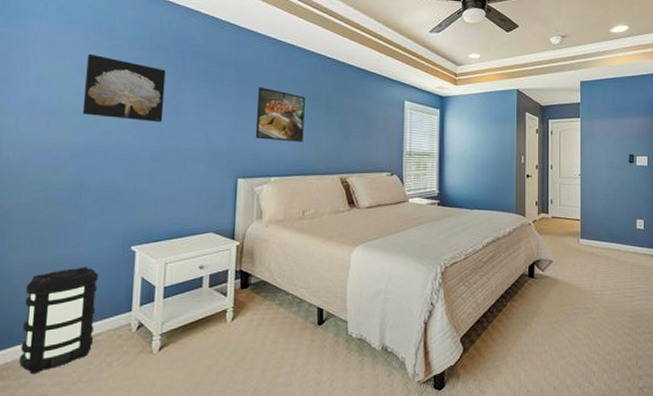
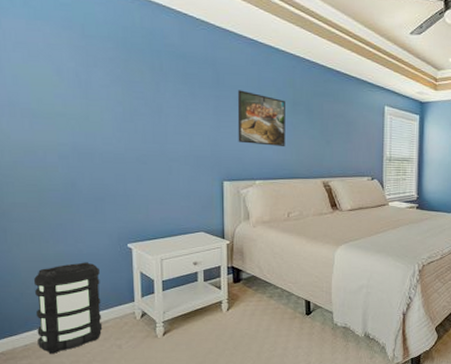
wall art: present [82,53,166,123] -> none [61,52,145,126]

